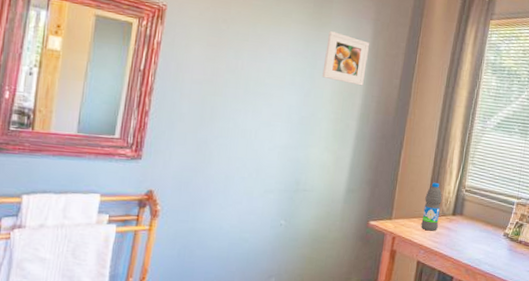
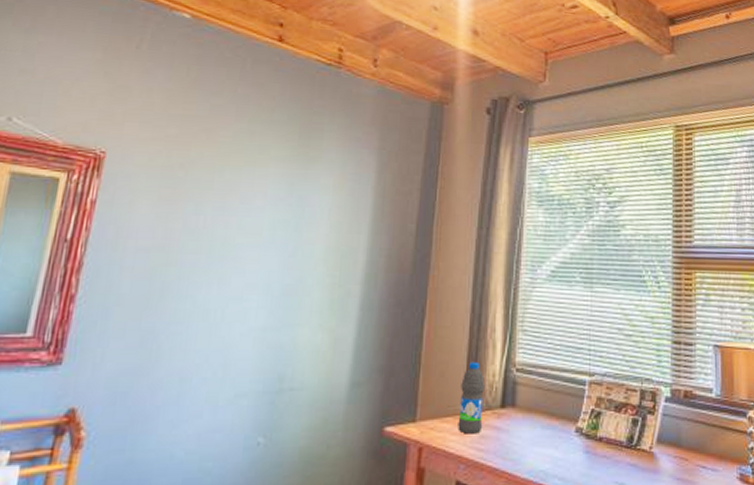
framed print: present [322,31,370,86] -> none [311,168,374,236]

